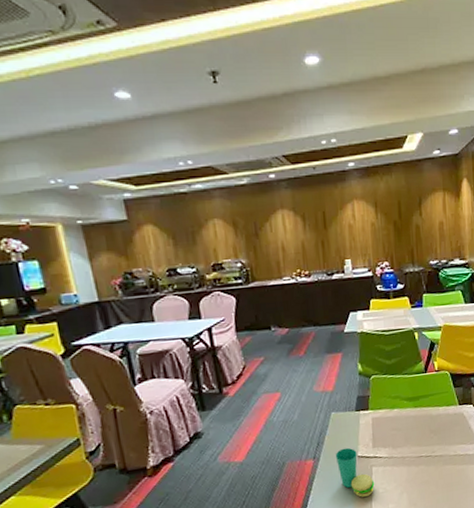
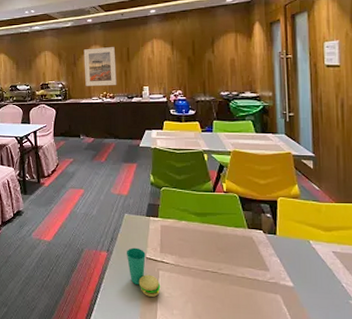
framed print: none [266,211,313,264] -> present [83,47,117,87]

